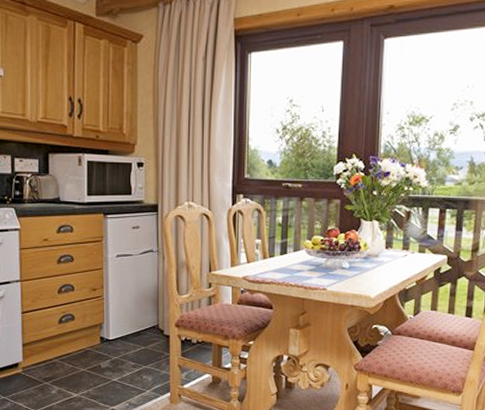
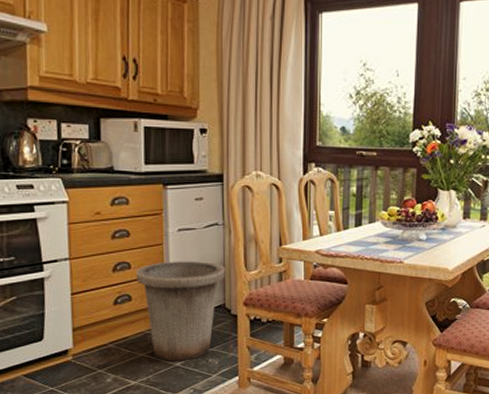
trash can: none [78,284,159,377] -> present [135,261,225,361]

